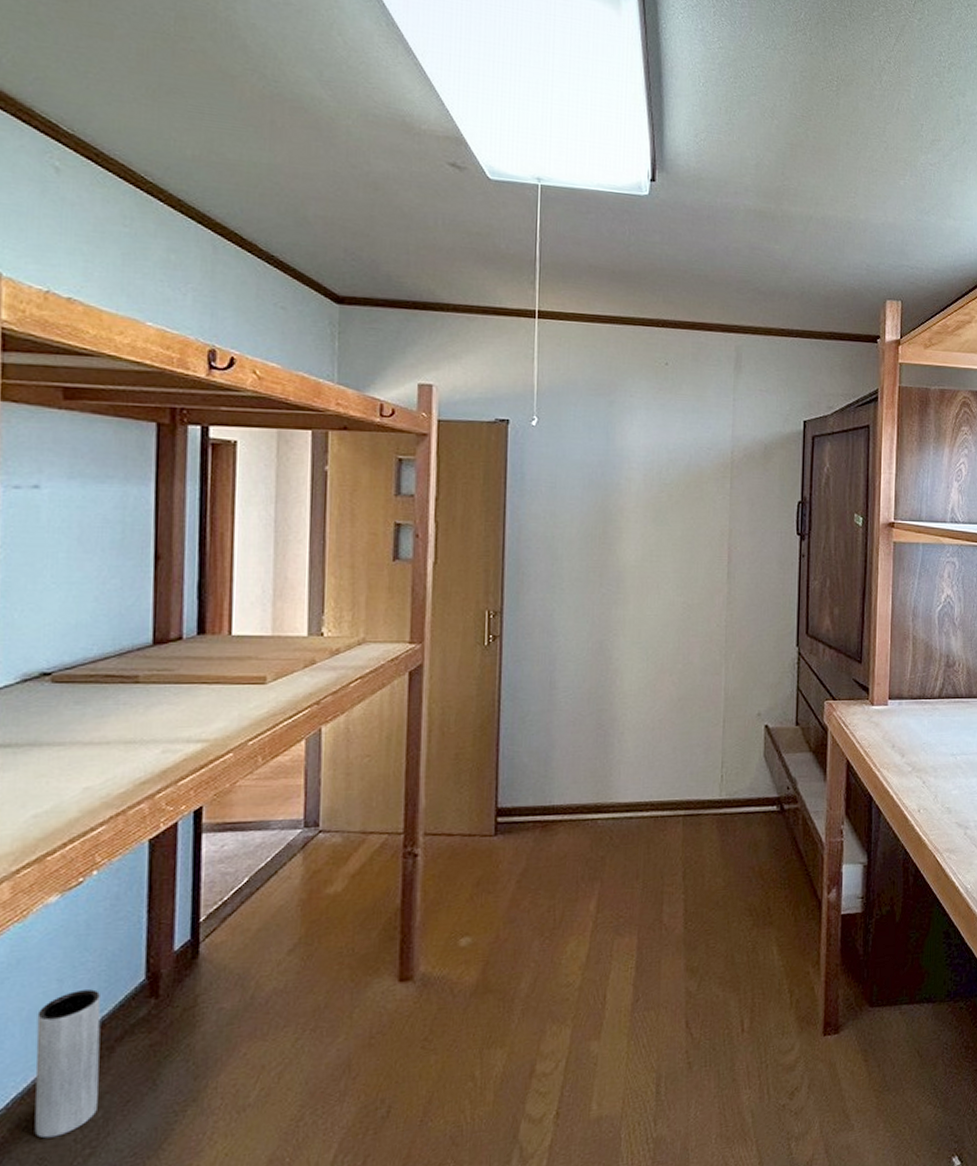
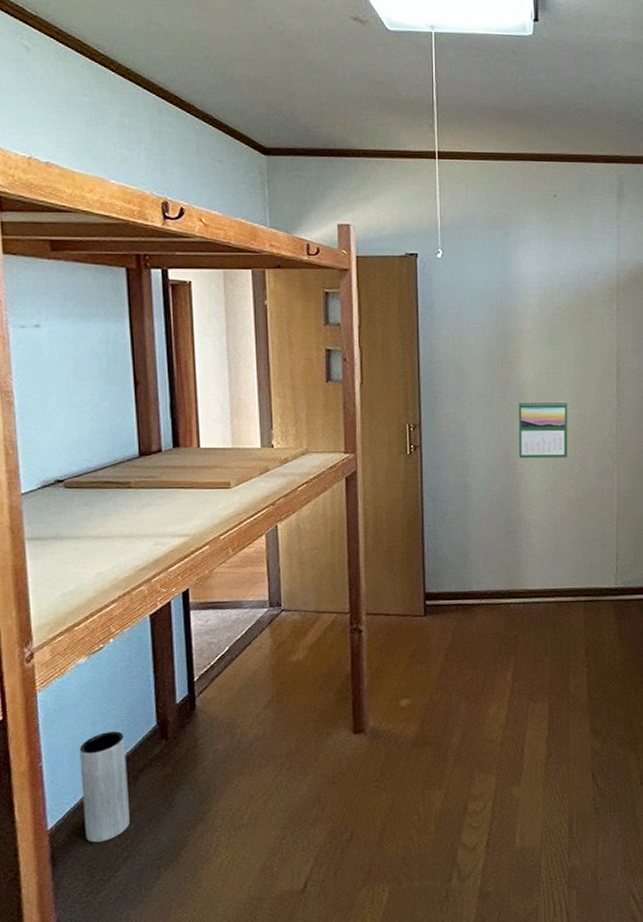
calendar: none [614,586,673,652] -> present [518,400,568,459]

